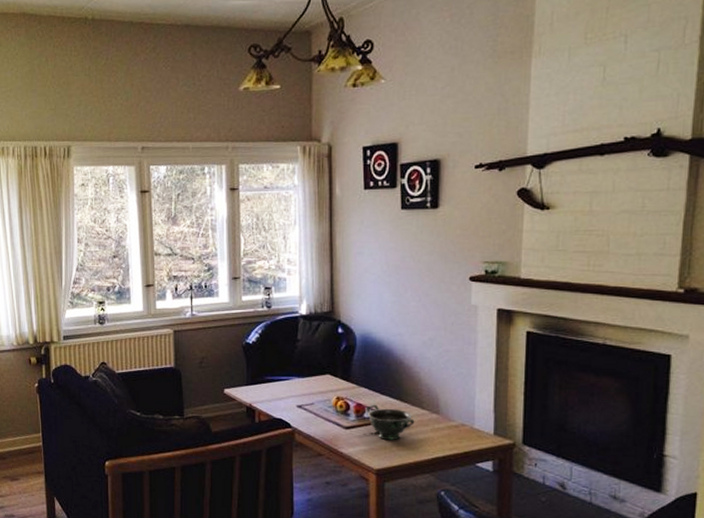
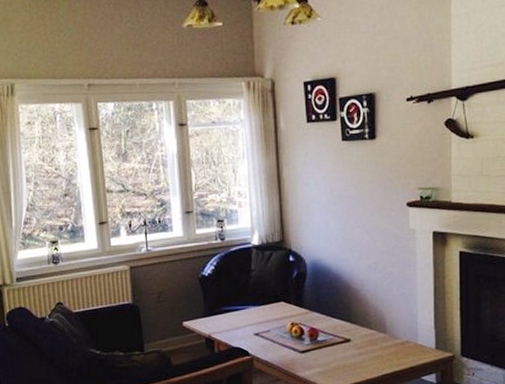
bowl: present [366,404,415,440] -> none [319,327,365,361]

